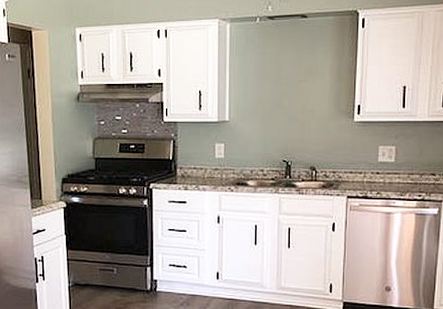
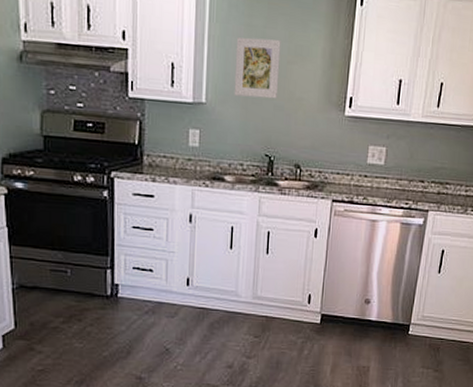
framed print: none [253,63,293,113] -> present [234,37,281,99]

